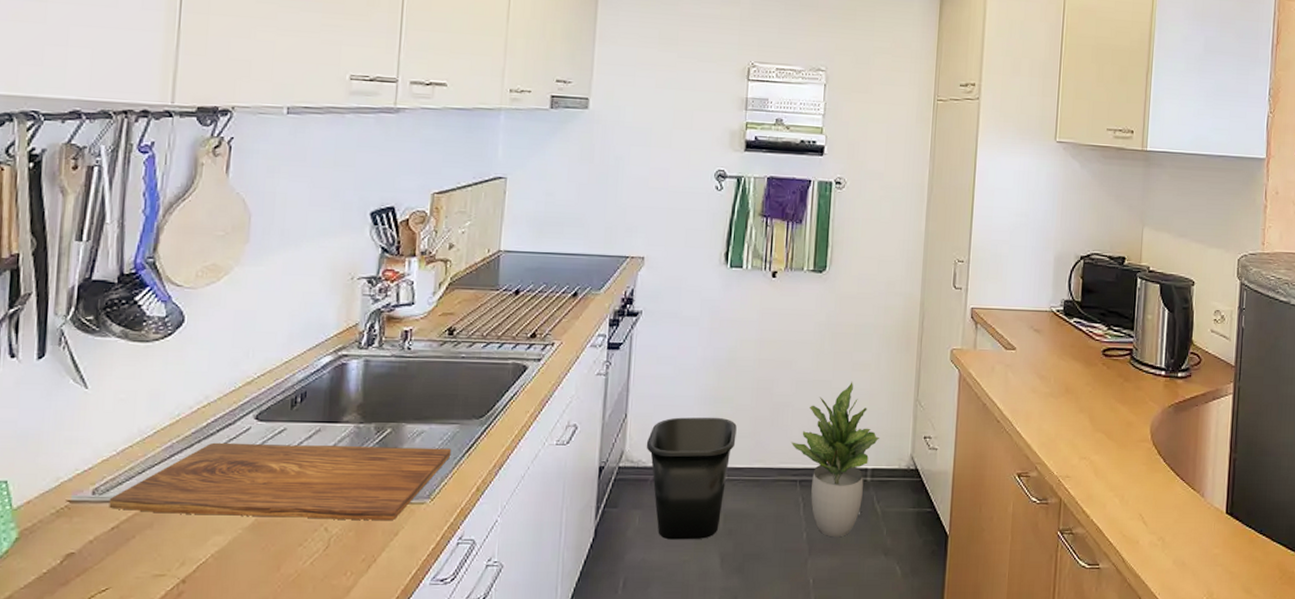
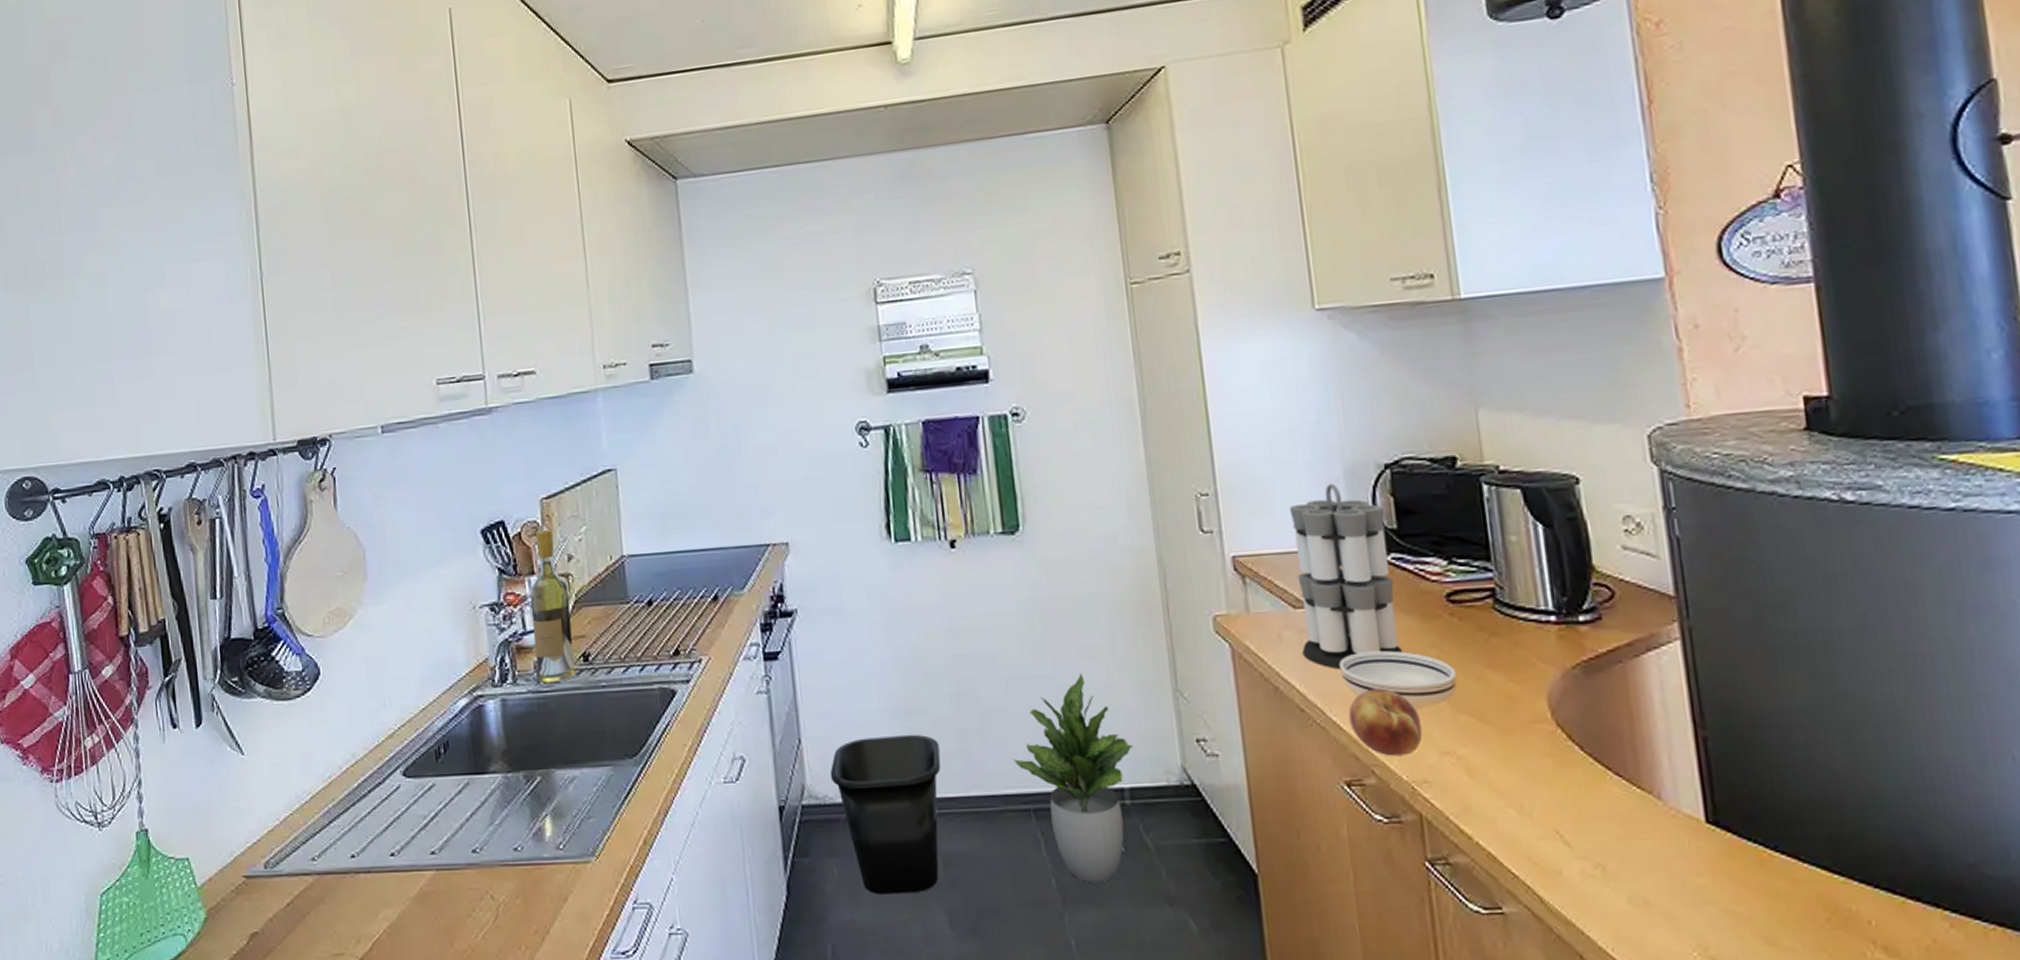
cutting board: present [109,442,452,520] -> none [280,795,610,886]
bottle: none [403,219,445,351] -> present [529,528,575,684]
spice rack: none [1006,264,1075,395] -> present [1289,483,1404,670]
bowl: none [1027,384,1100,428] -> present [1339,650,1457,711]
fruit: none [1027,410,1072,458] -> present [1348,688,1423,756]

